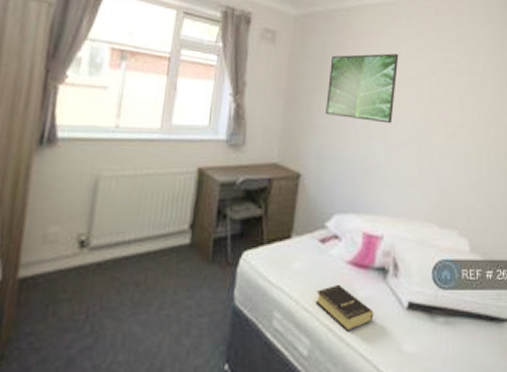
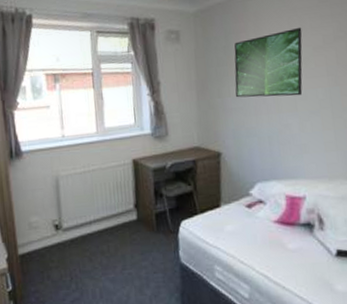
book: present [316,284,374,331] -> none [249,240,305,277]

